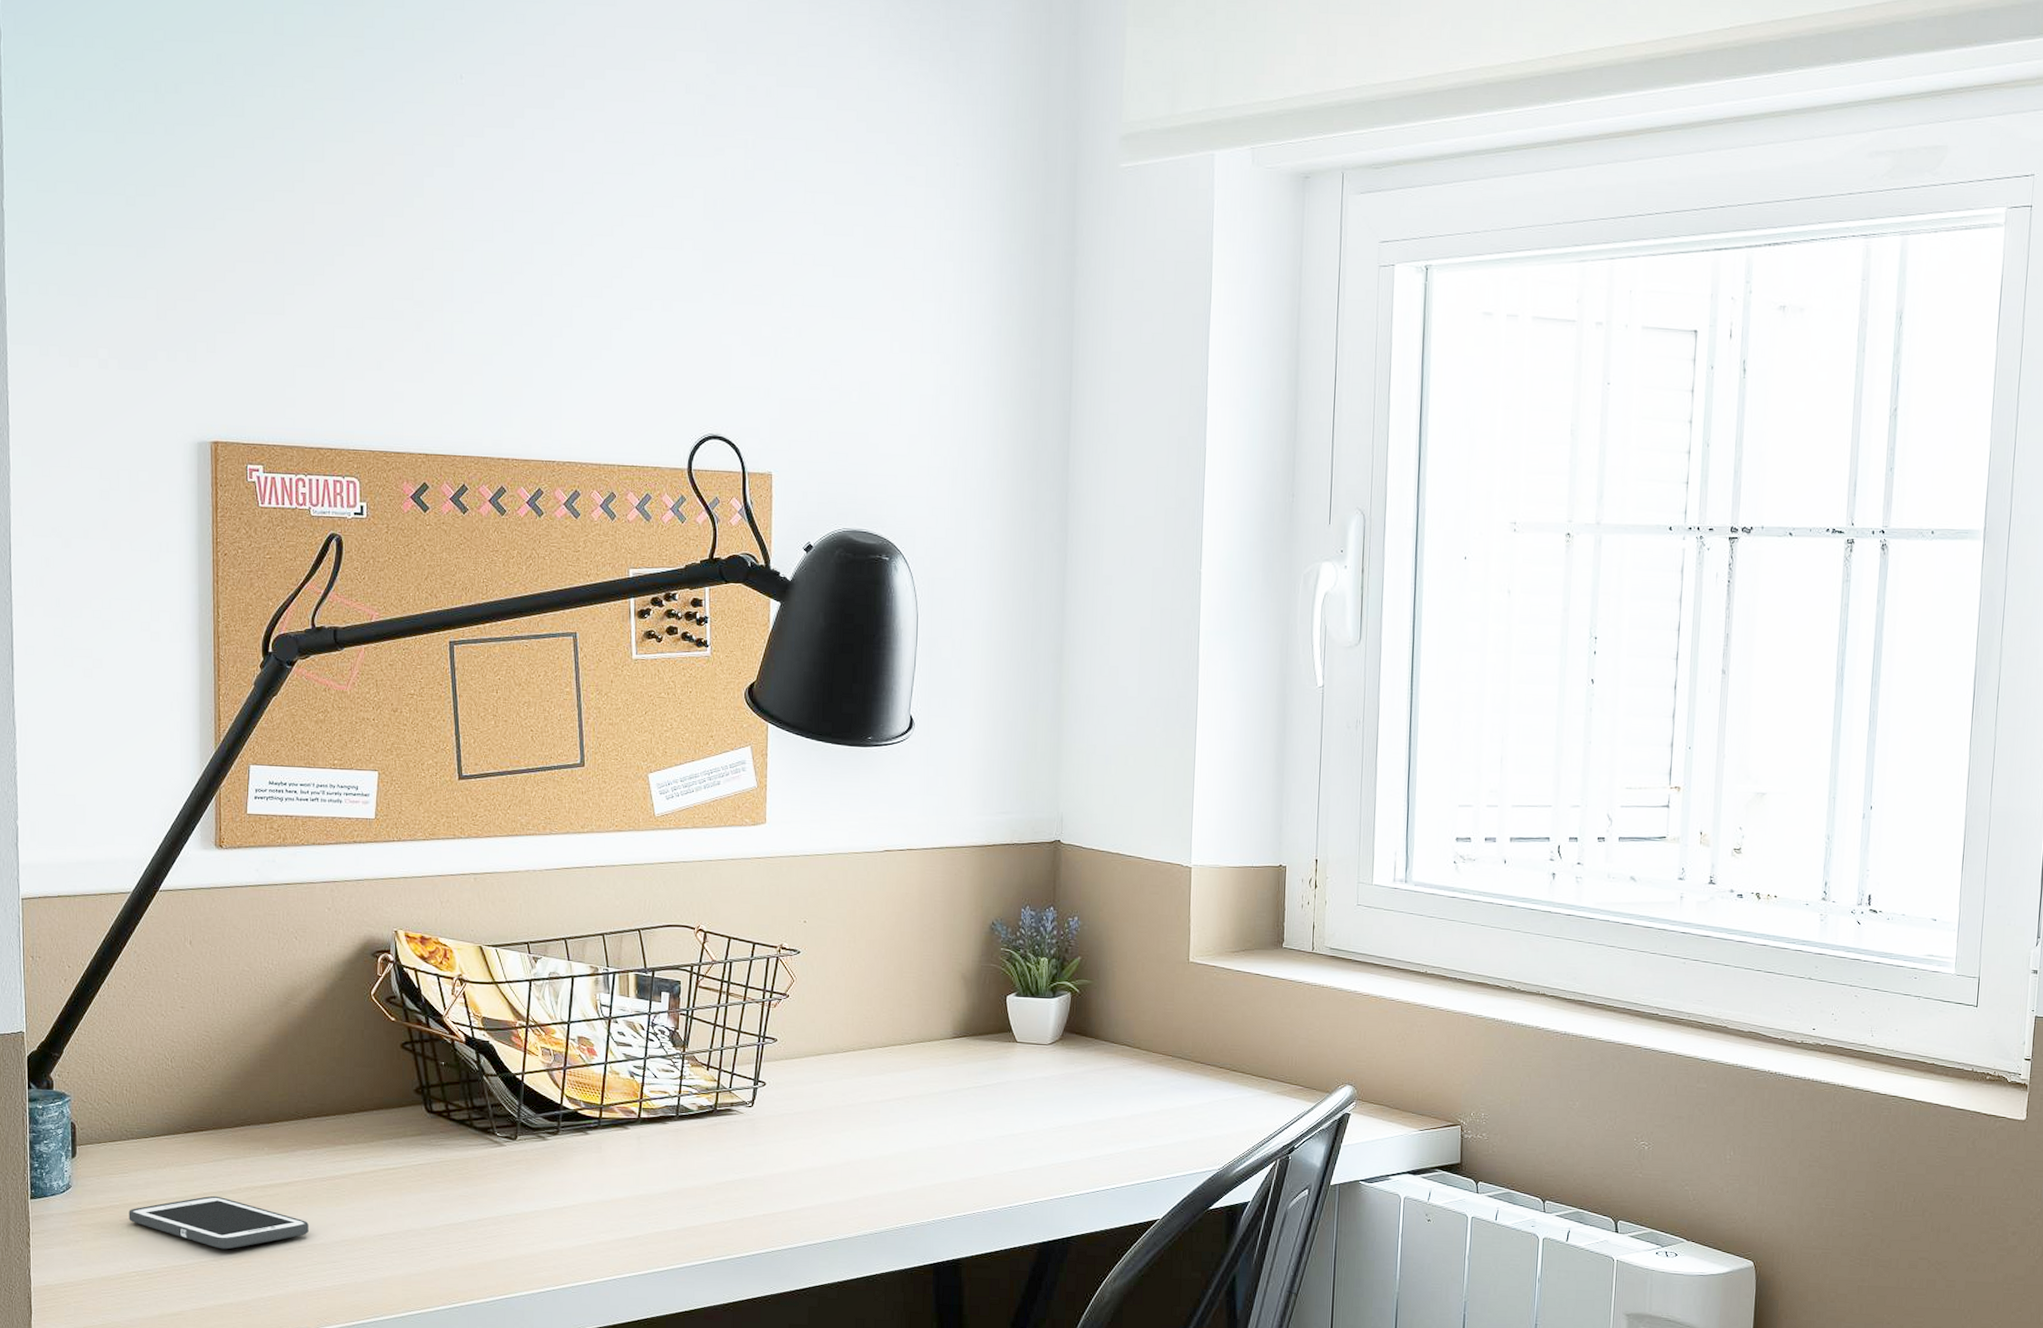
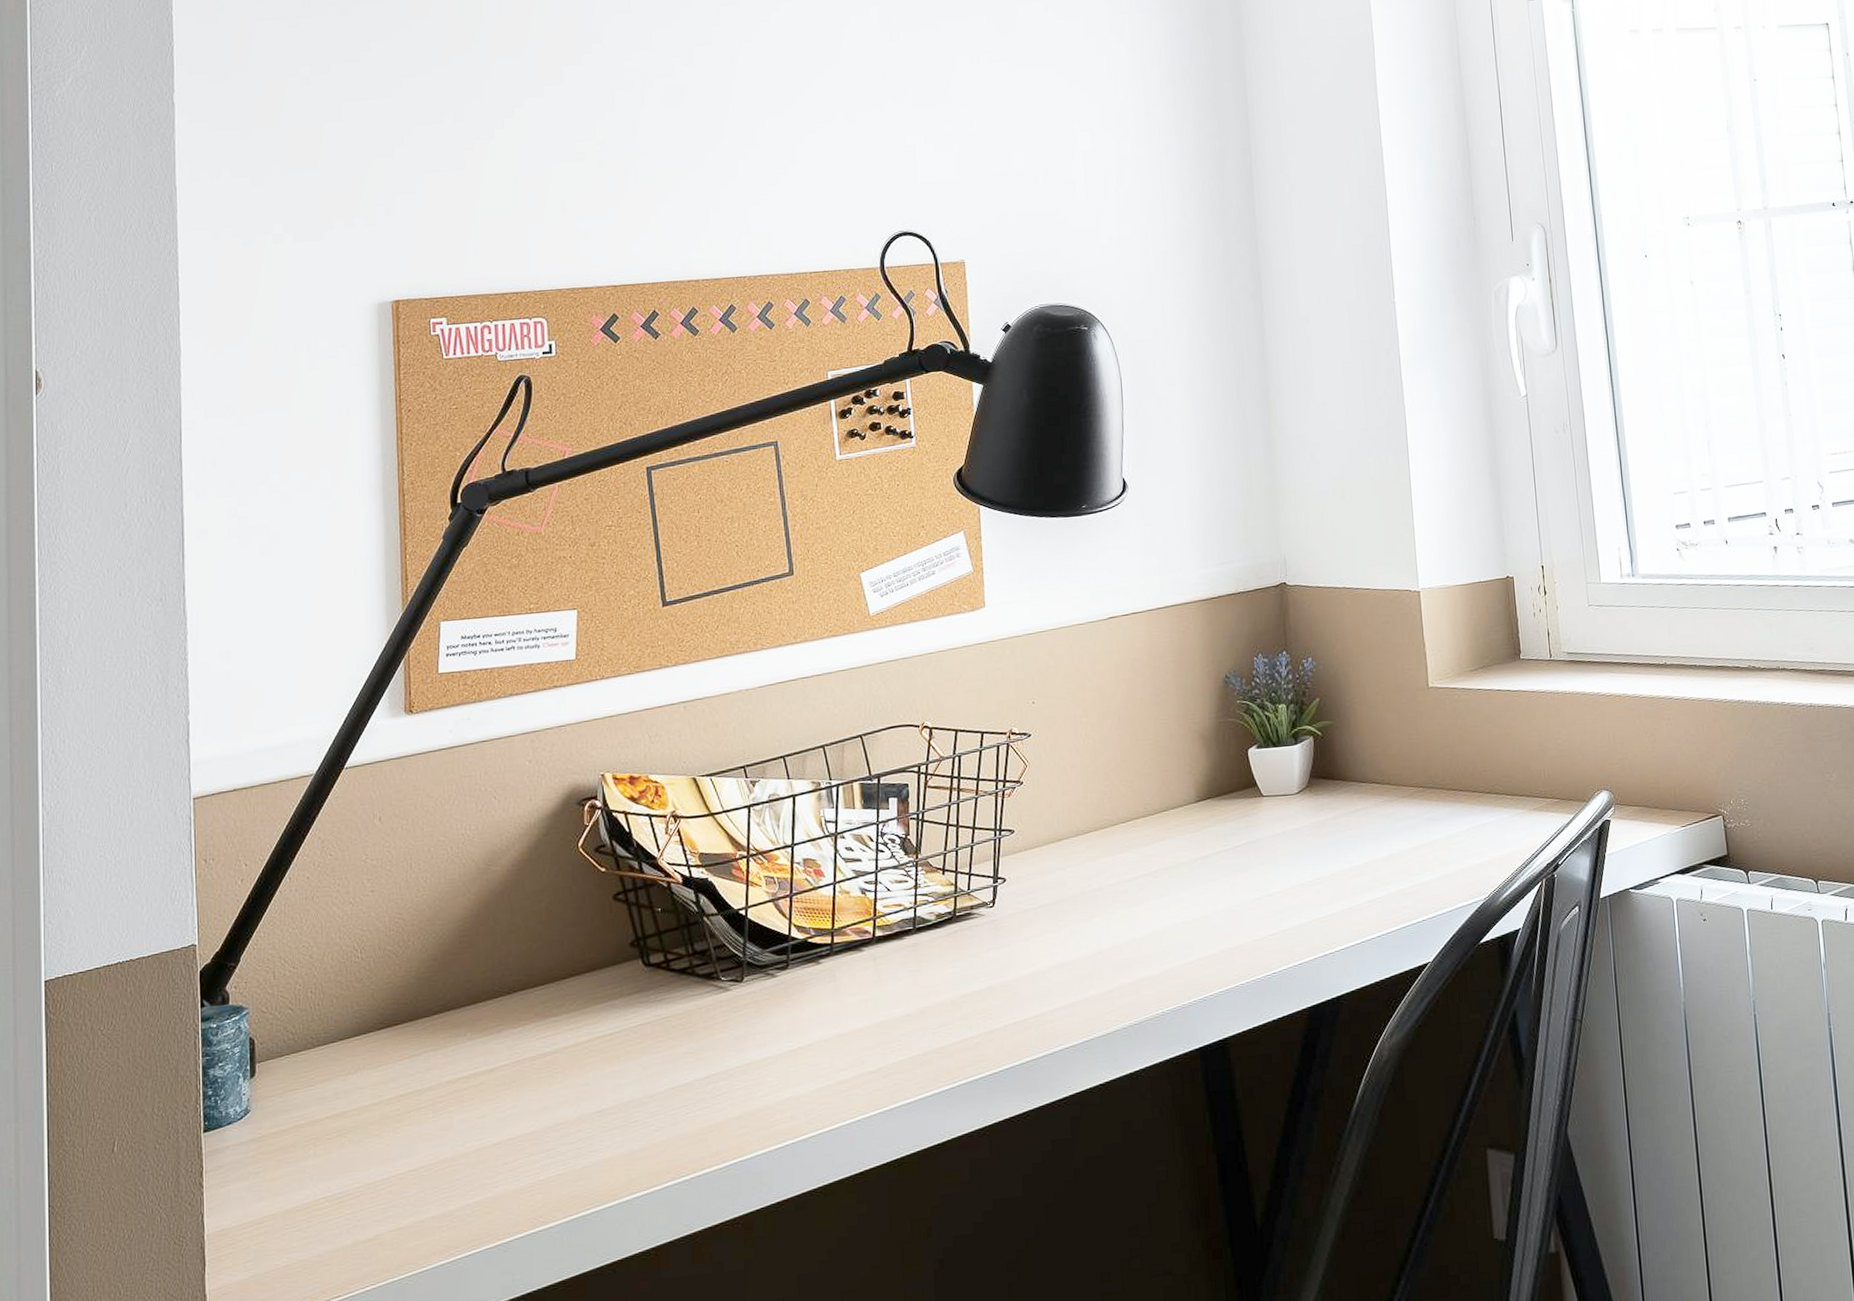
cell phone: present [128,1195,309,1250] -> none [315,1095,519,1156]

